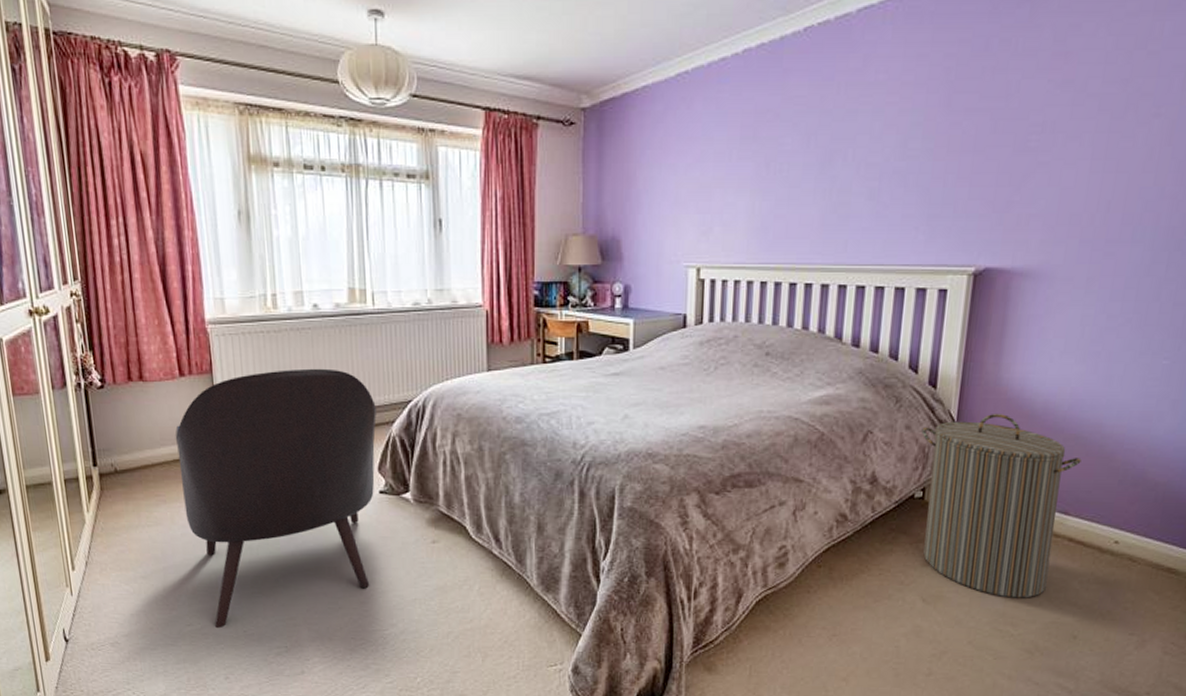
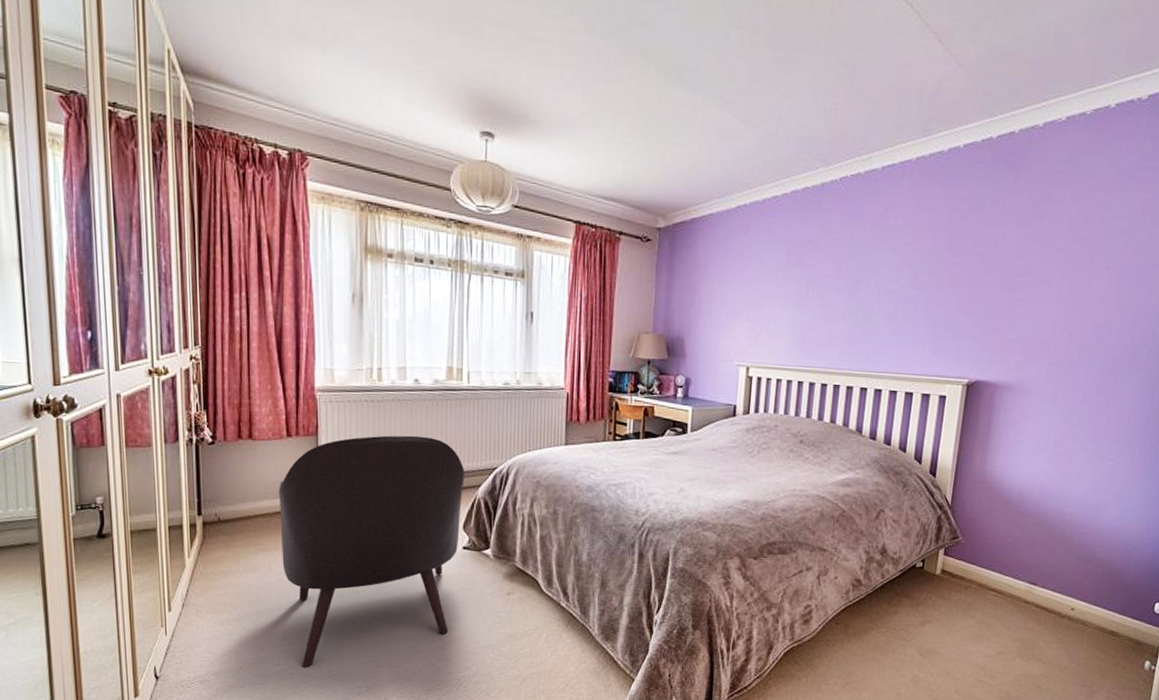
laundry hamper: present [921,414,1082,598] -> none [922,500,1047,654]

